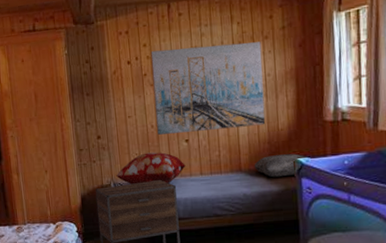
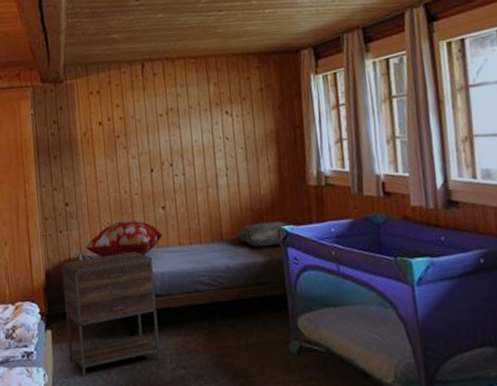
wall art: present [150,41,266,135] -> none [124,103,247,201]

